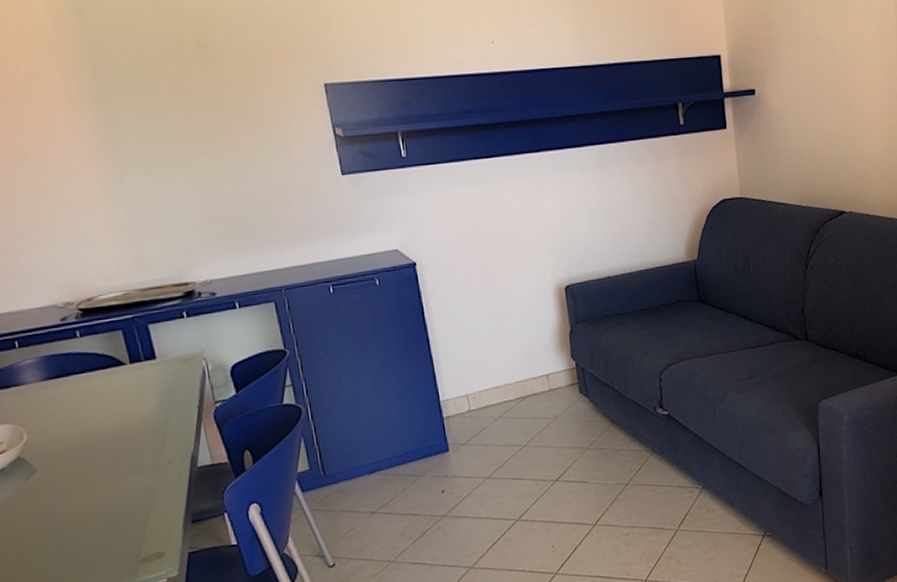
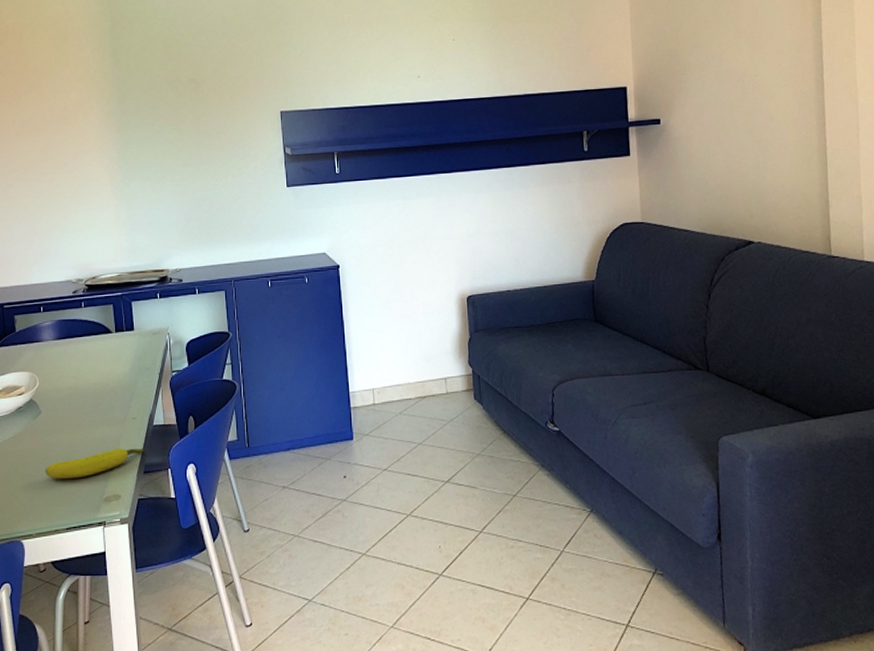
banana: none [53,495,191,547] -> present [45,448,146,479]

